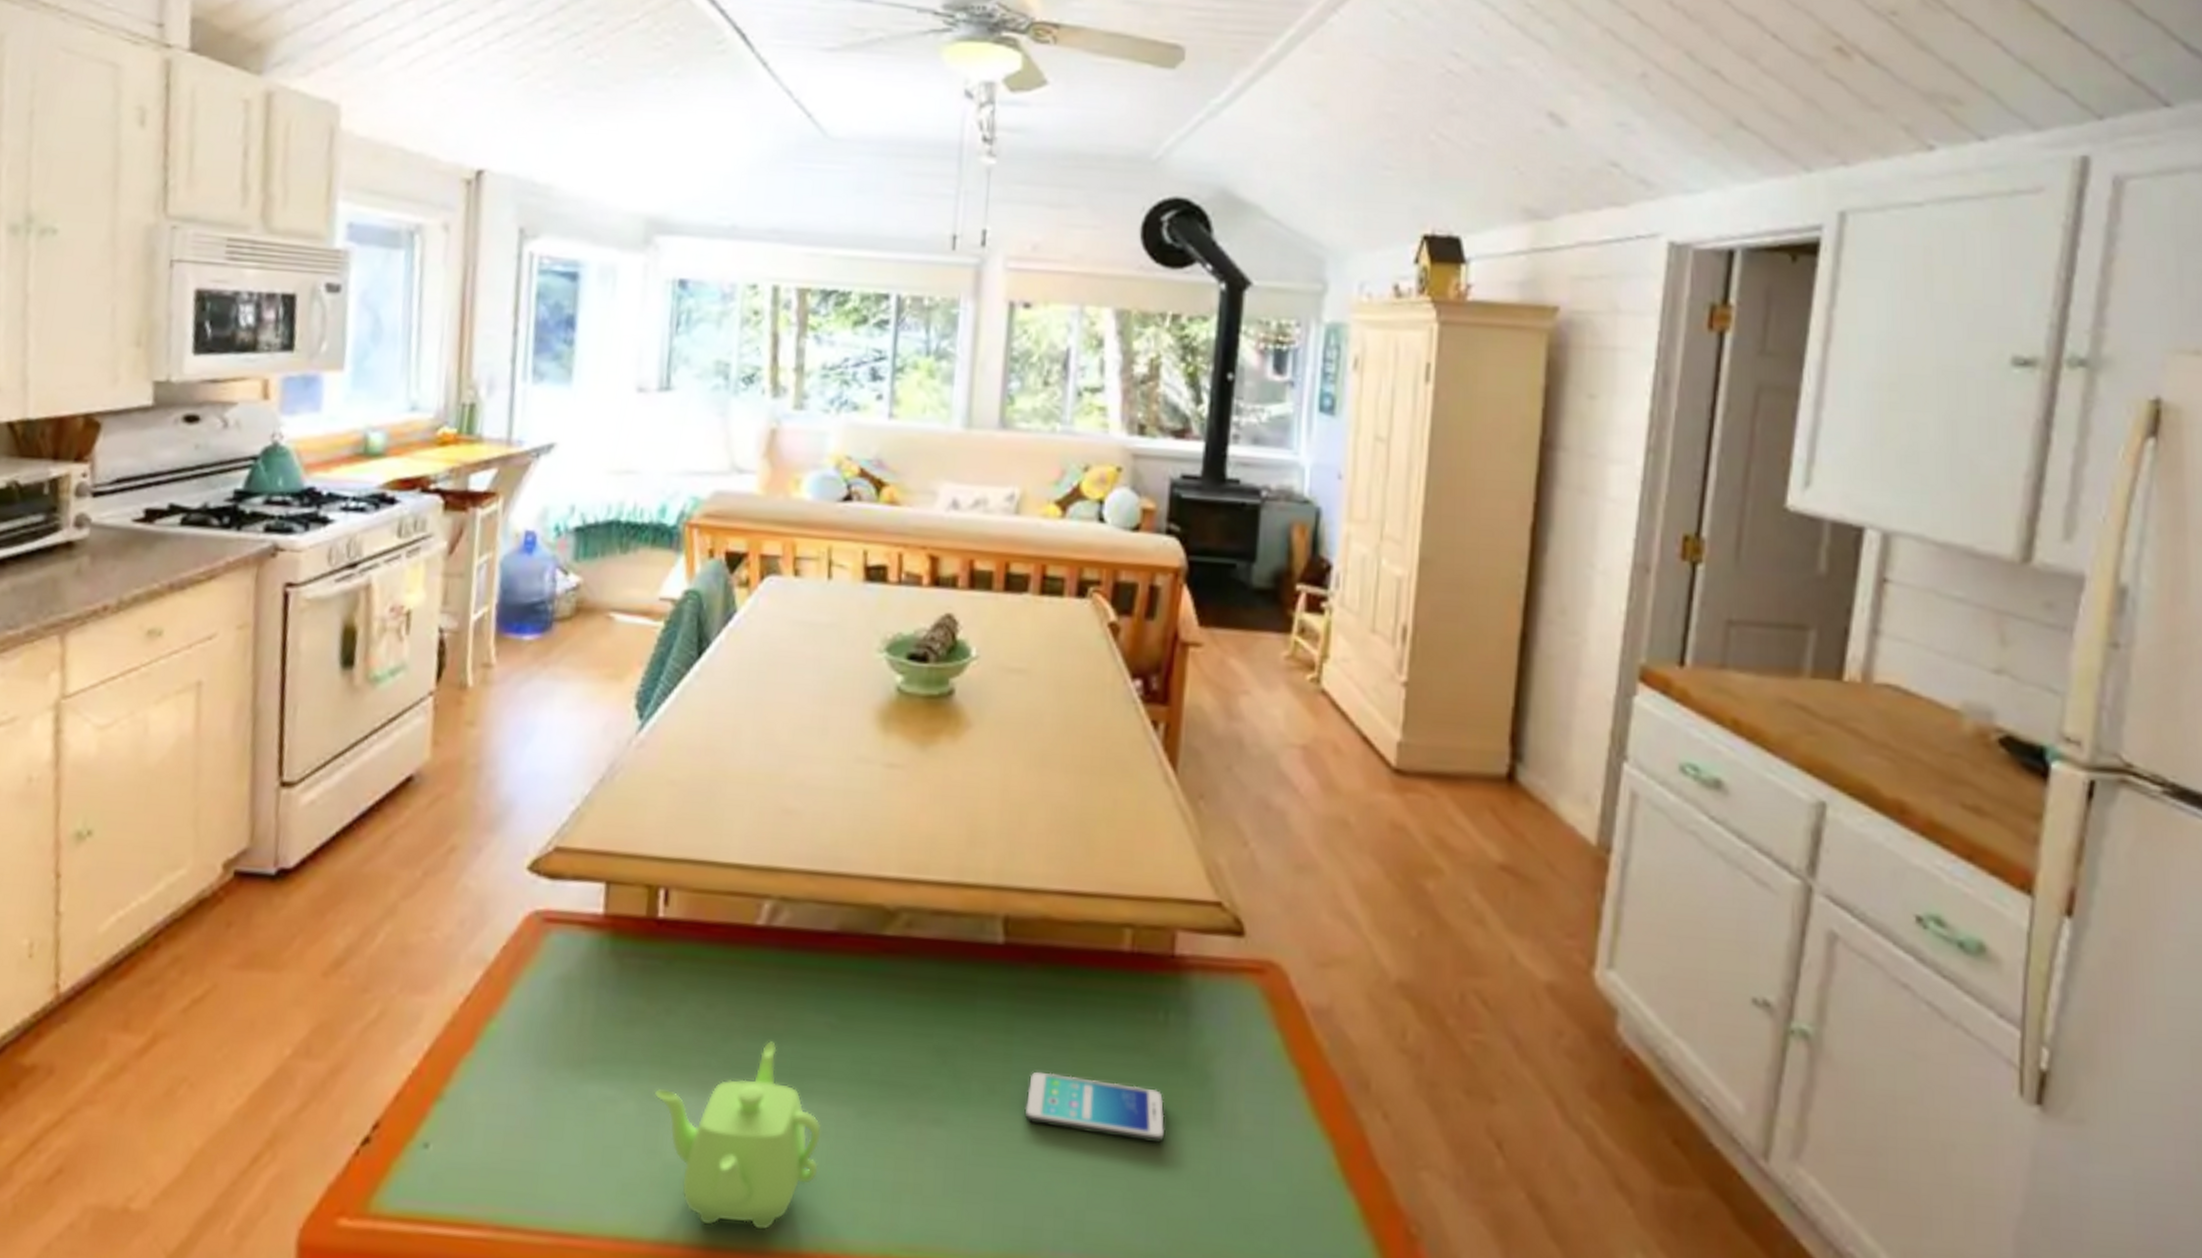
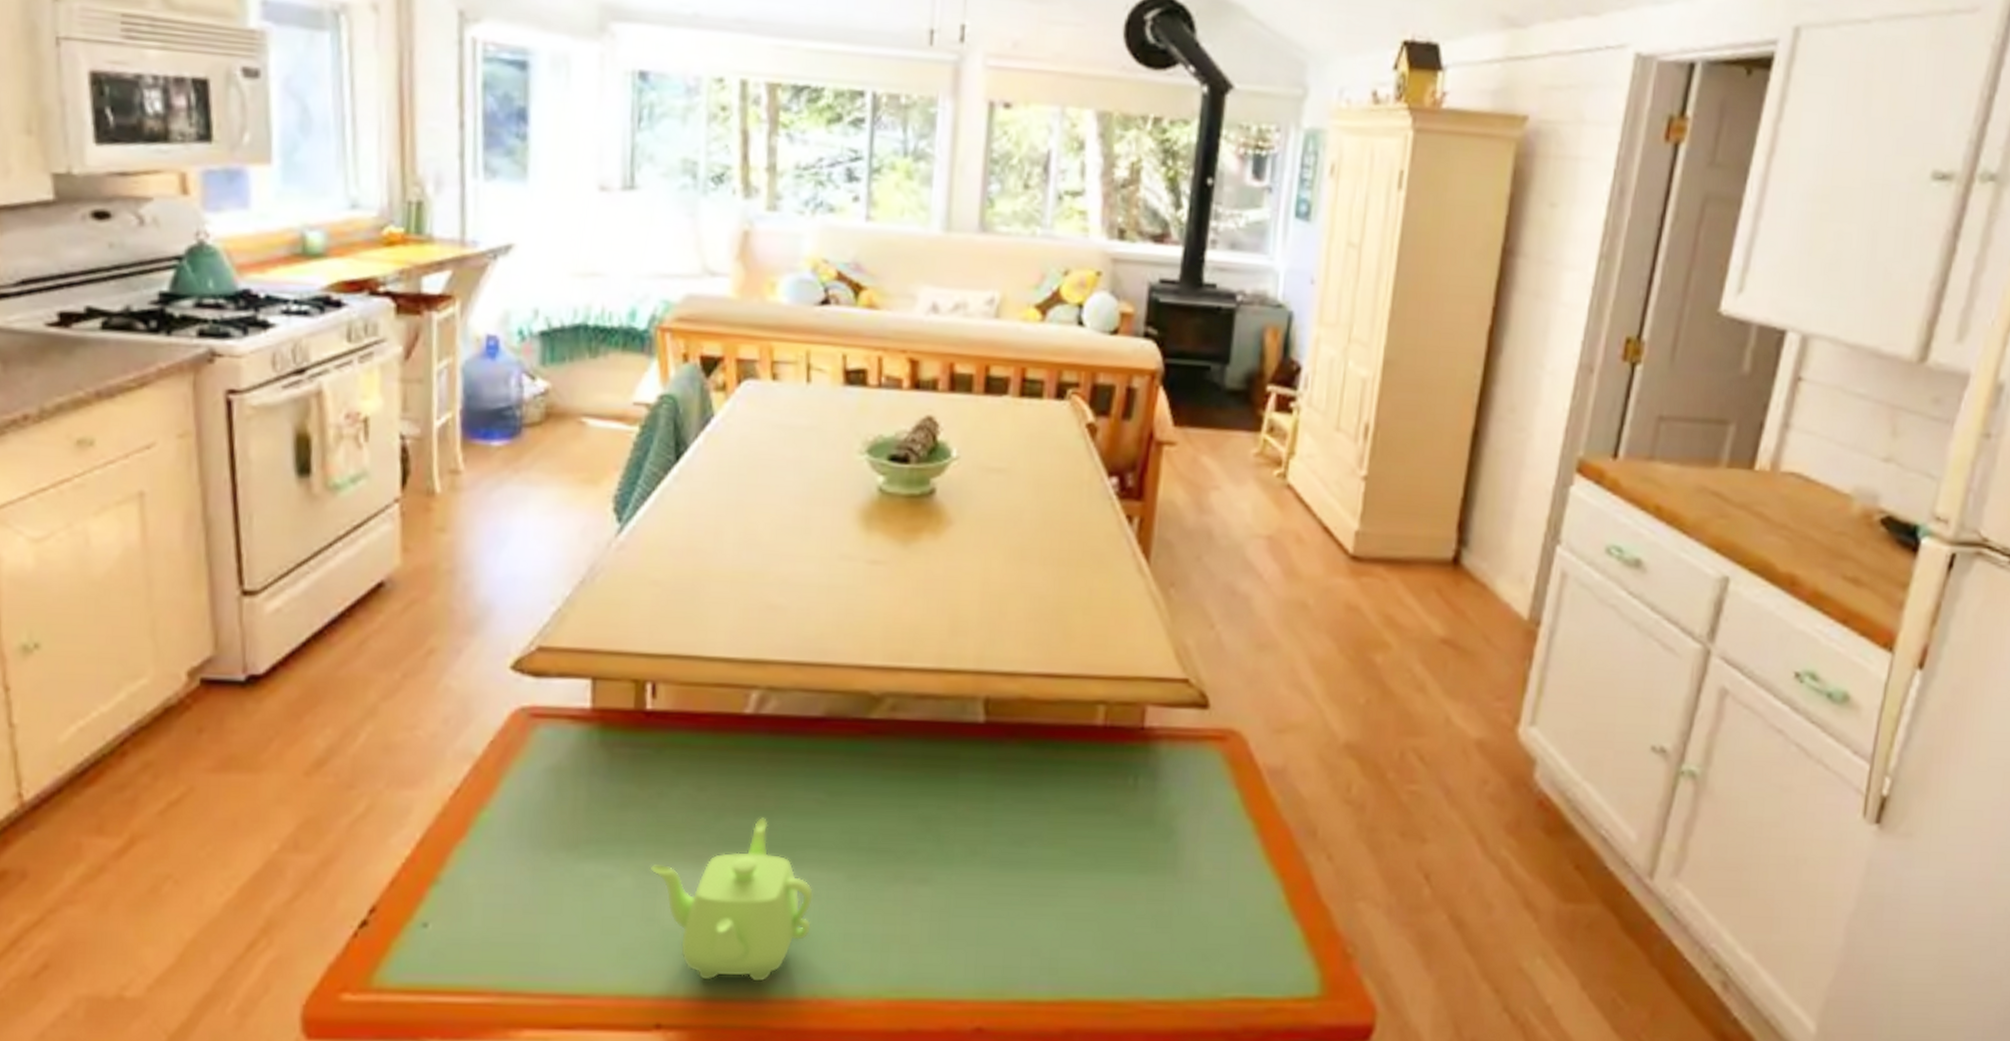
smartphone: present [1025,1071,1165,1144] -> none [1004,833,1133,890]

